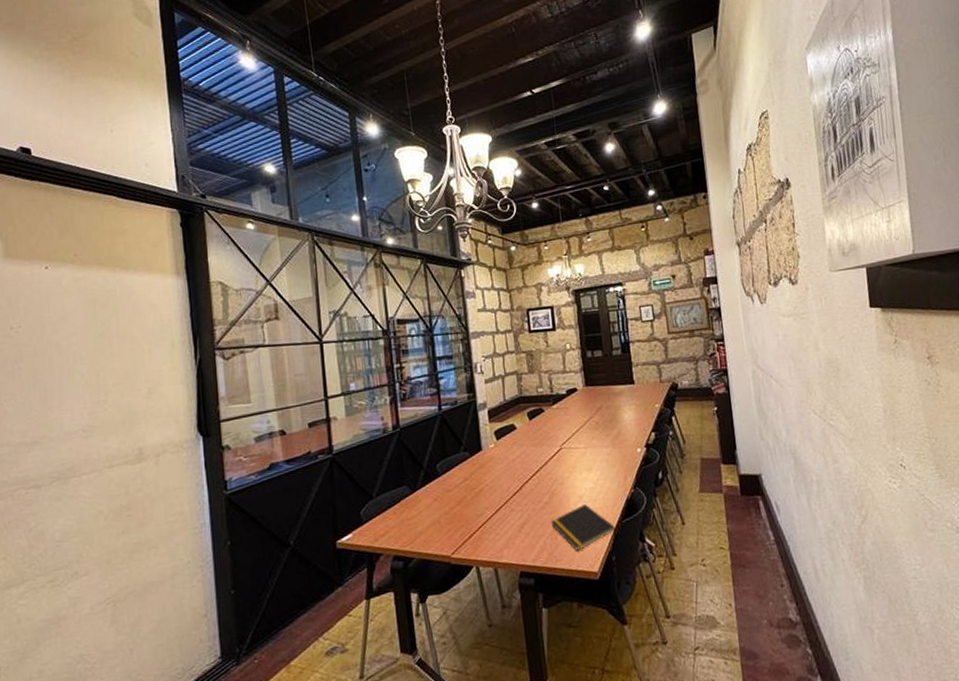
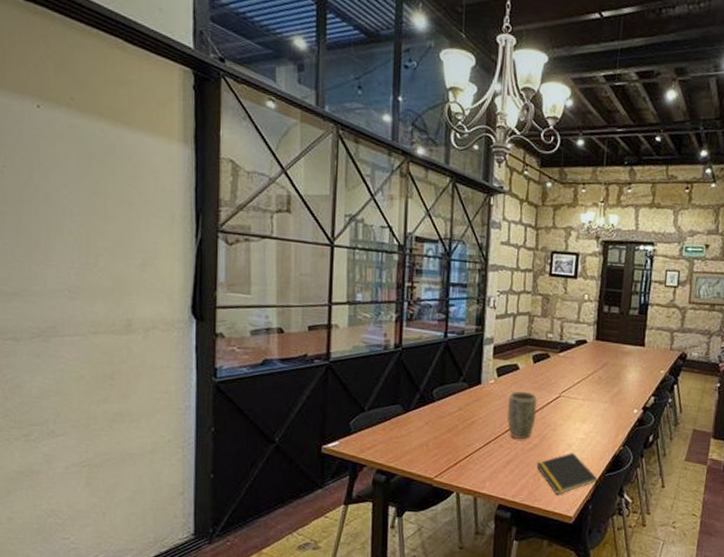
plant pot: none [511,449,542,501] -> present [507,391,538,440]

